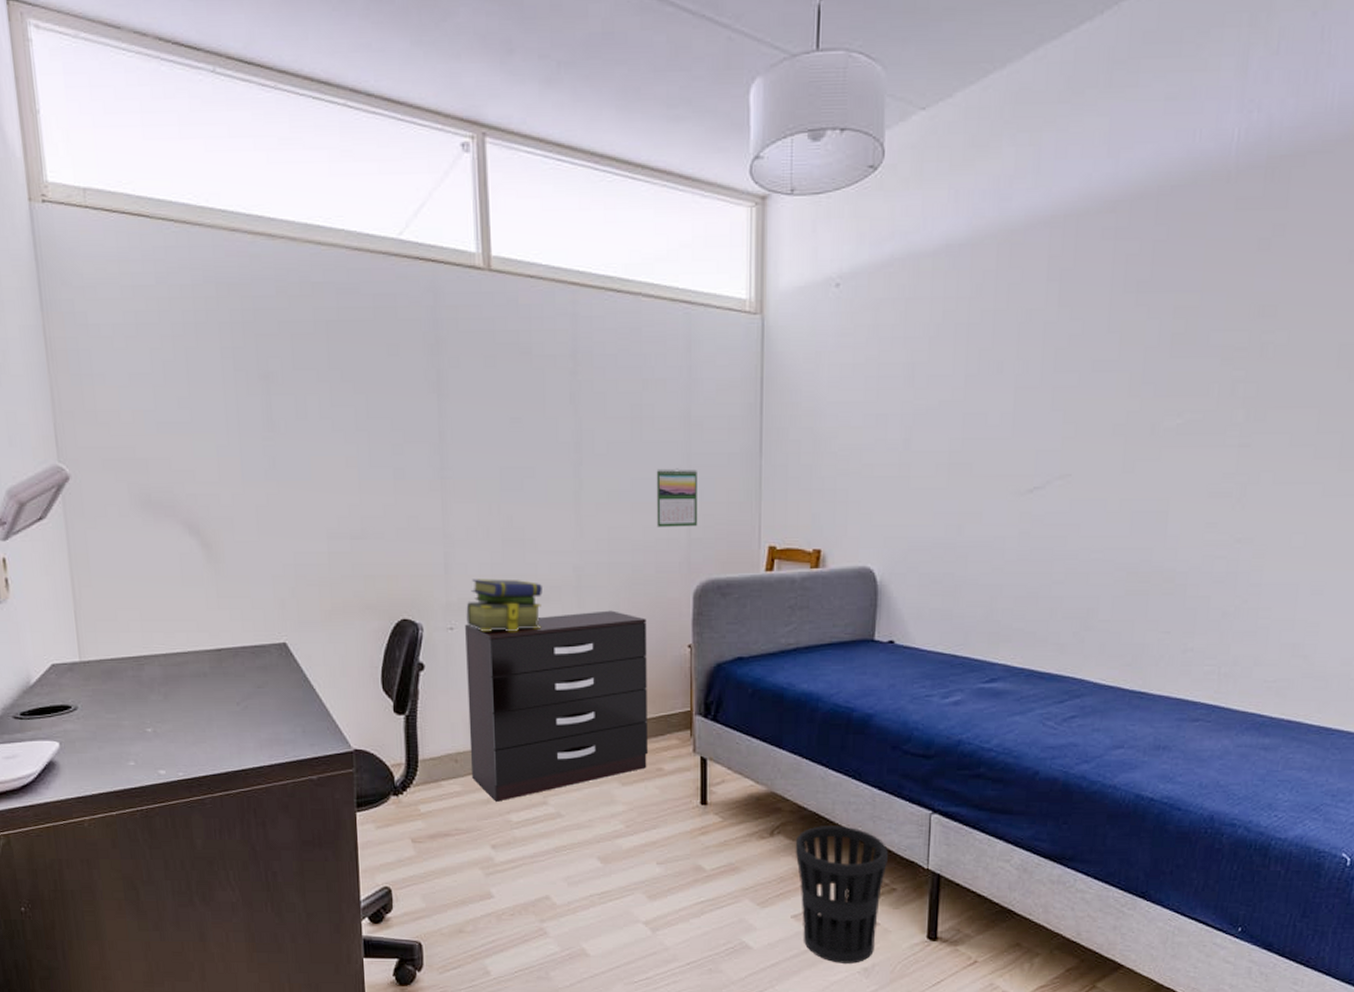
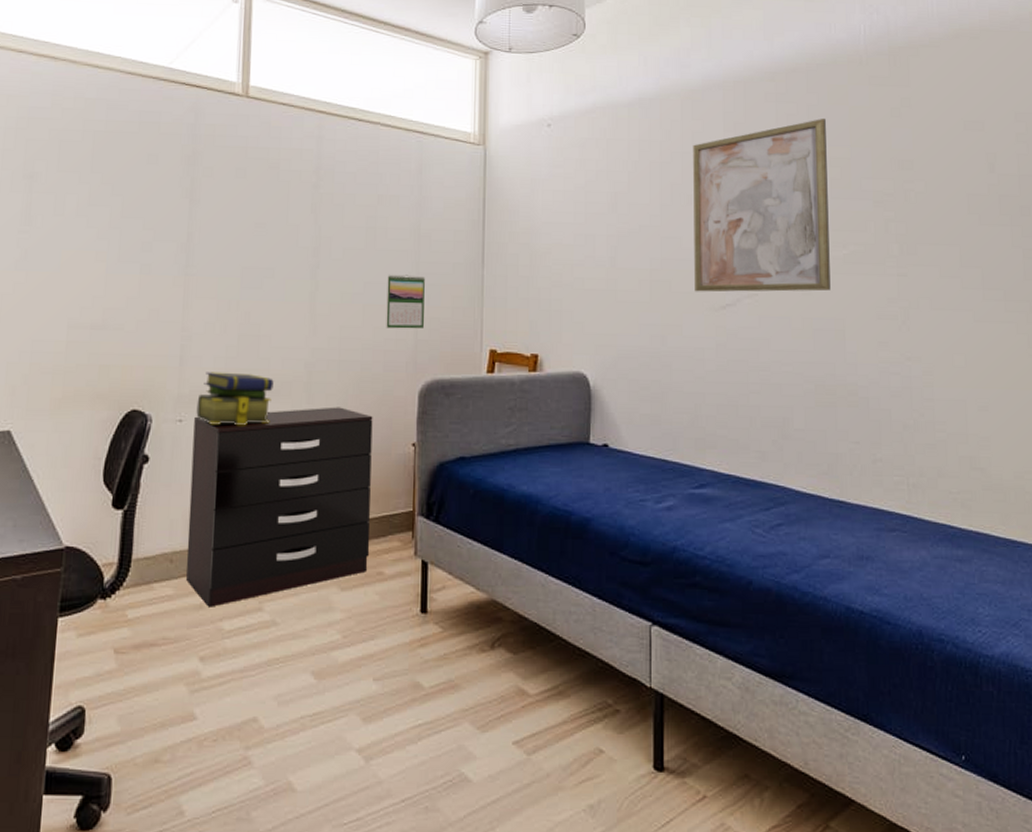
wastebasket: present [795,826,888,964] -> none [516,638,610,800]
wall art: none [998,258,1174,475] -> present [693,119,831,292]

